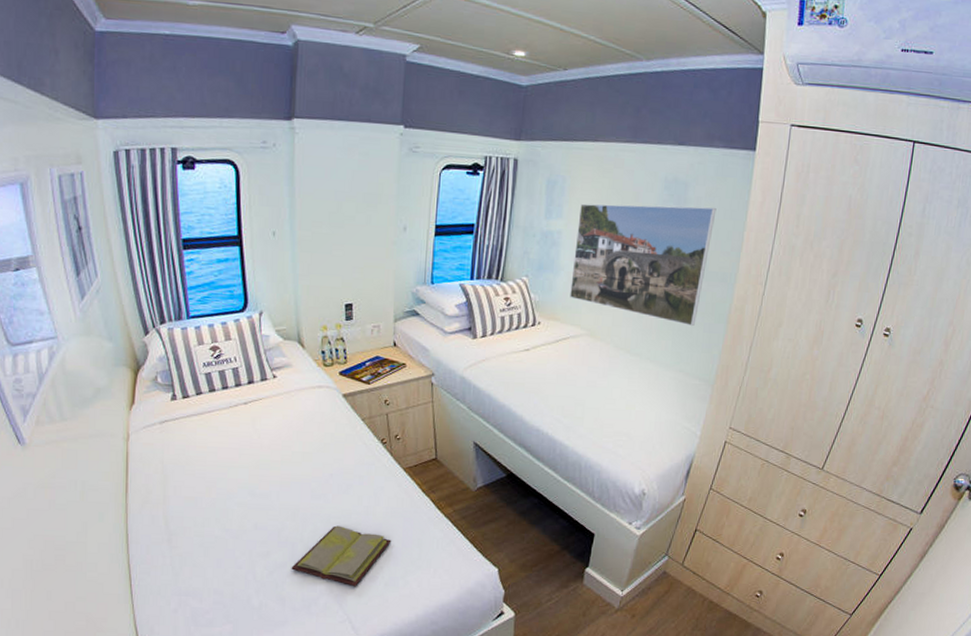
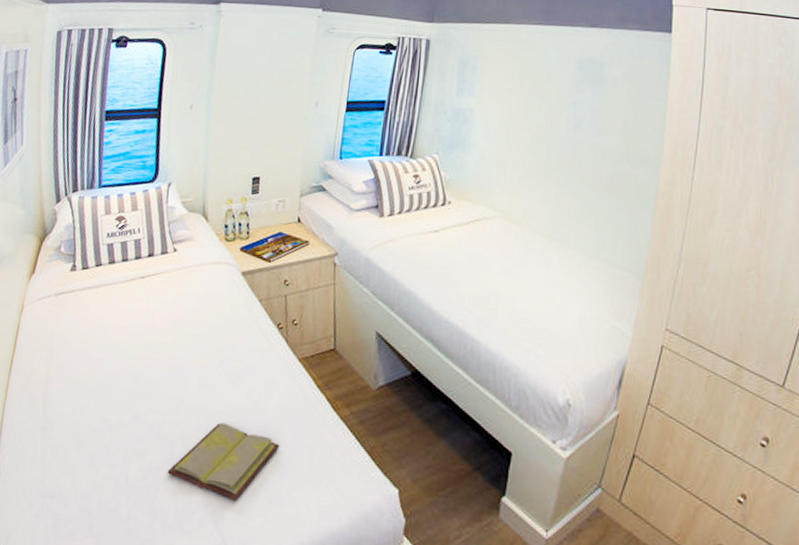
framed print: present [570,203,717,327] -> none [482,82,635,212]

